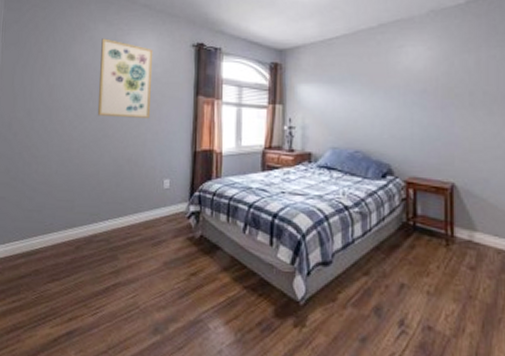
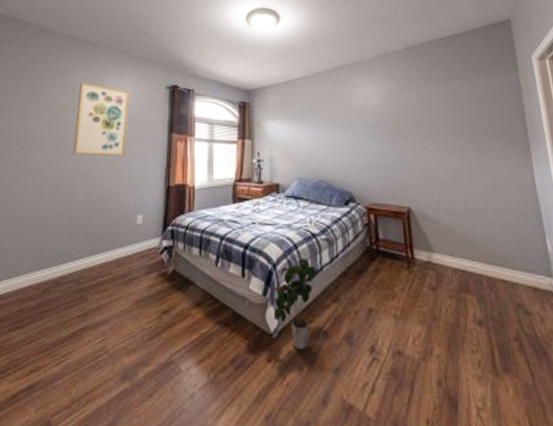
potted plant: none [302,229,348,319] -> present [274,257,317,351]

